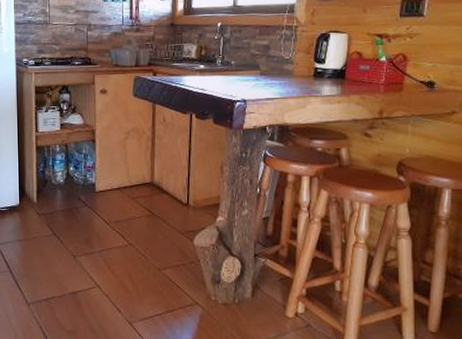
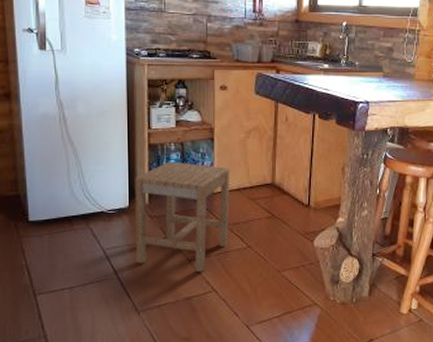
stool: none [24,162,111,269] -> present [135,161,230,273]

